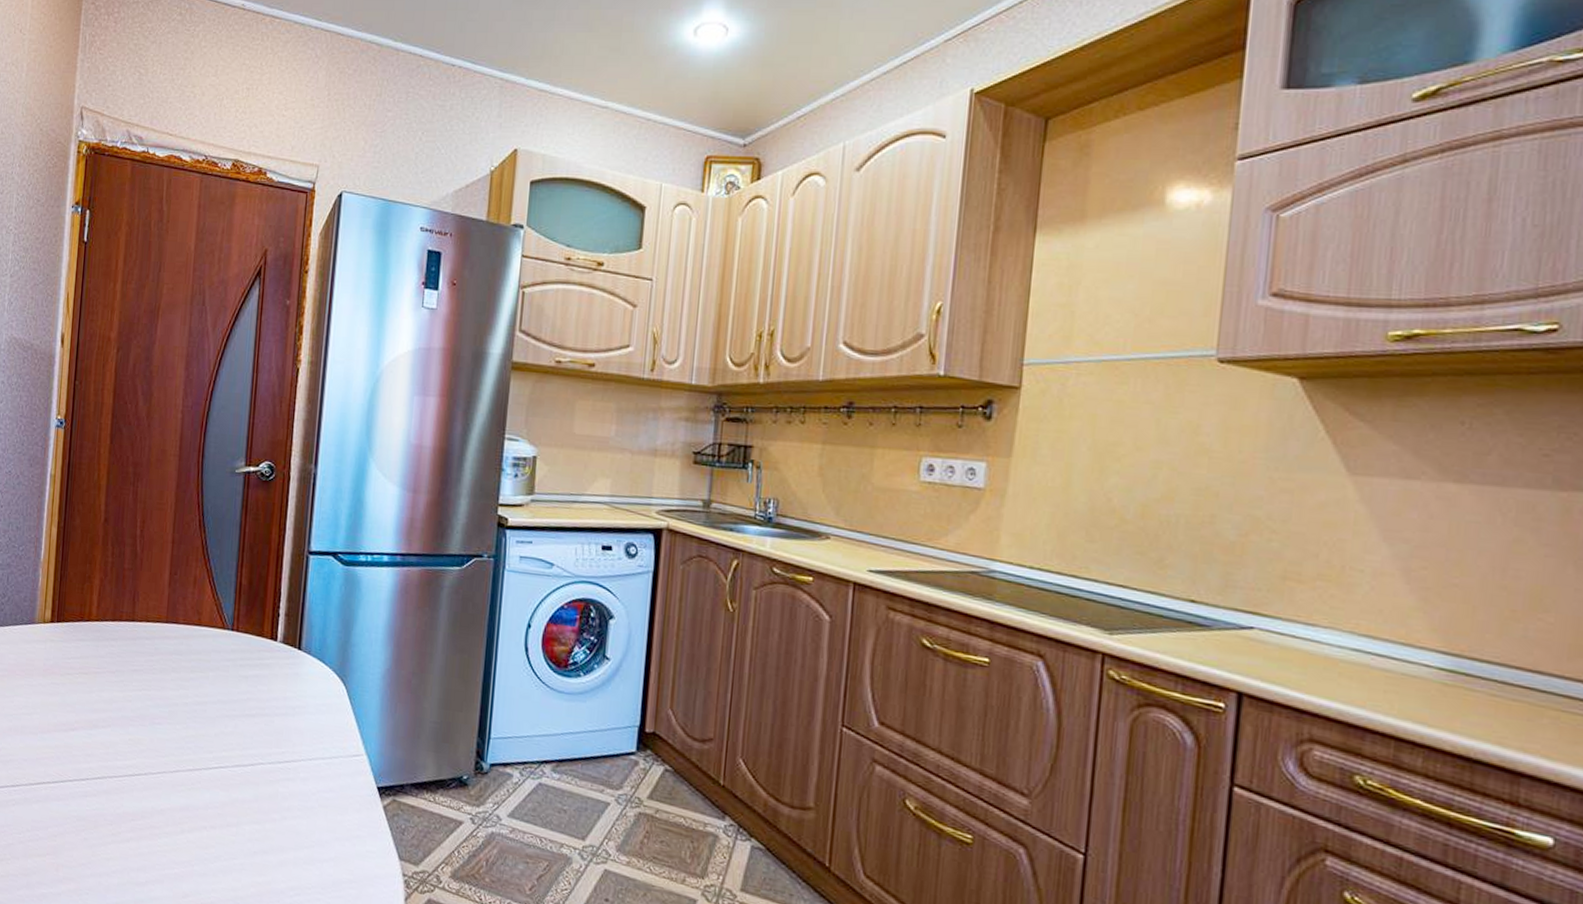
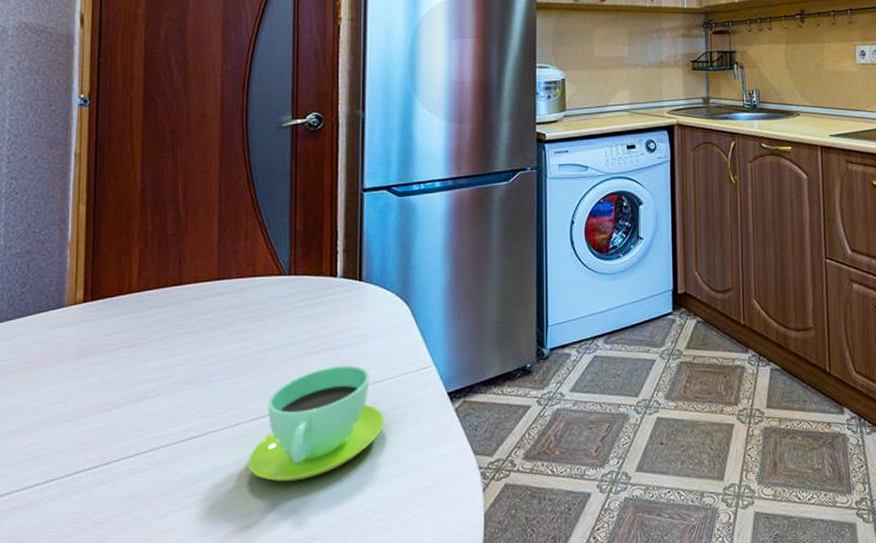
cup: none [181,733,312,842] -> present [247,365,384,482]

